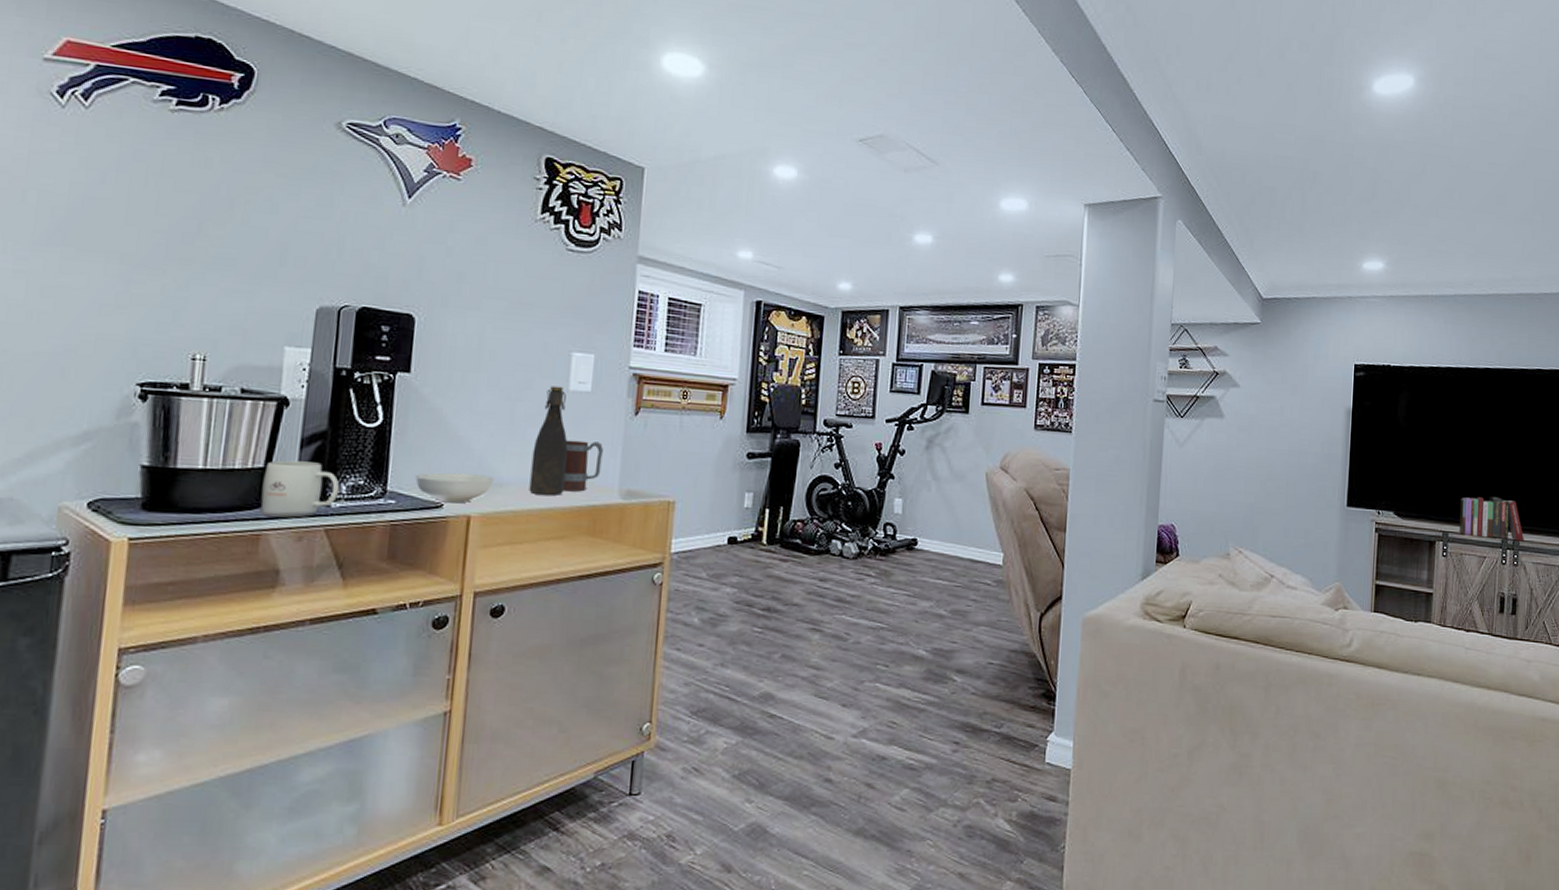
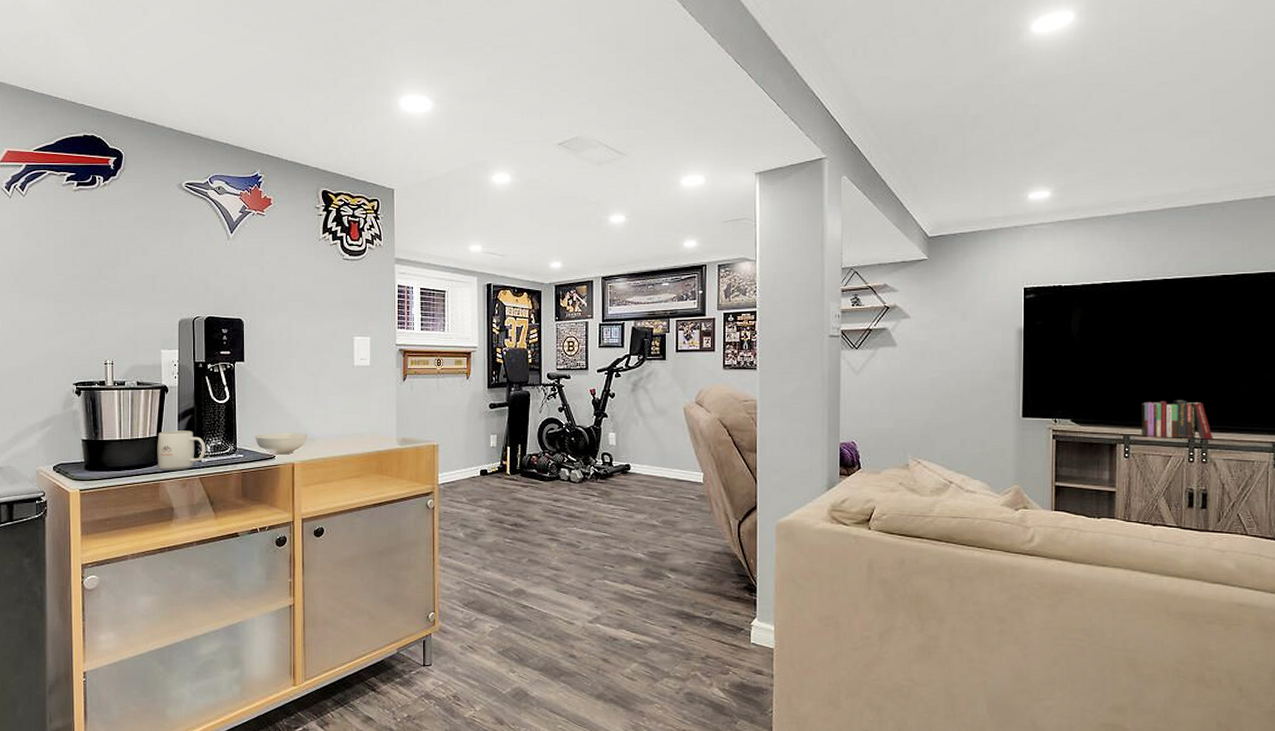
bottle: present [529,385,568,496] -> none [333,363,357,446]
beer mug: present [562,440,603,492] -> none [356,403,382,442]

